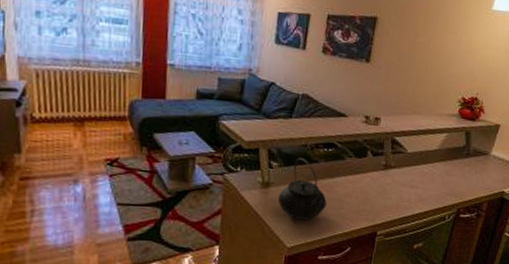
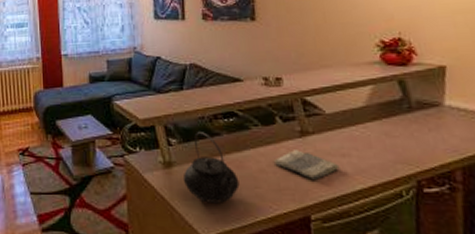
dish towel: none [358,180,408,204] -> present [273,150,340,179]

